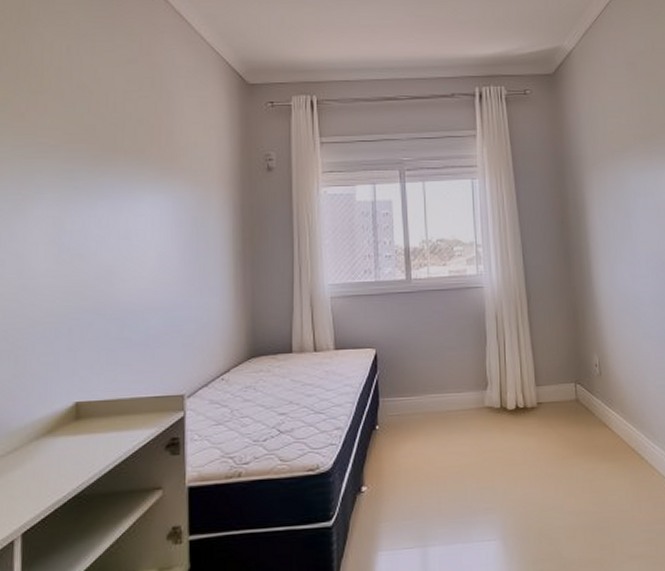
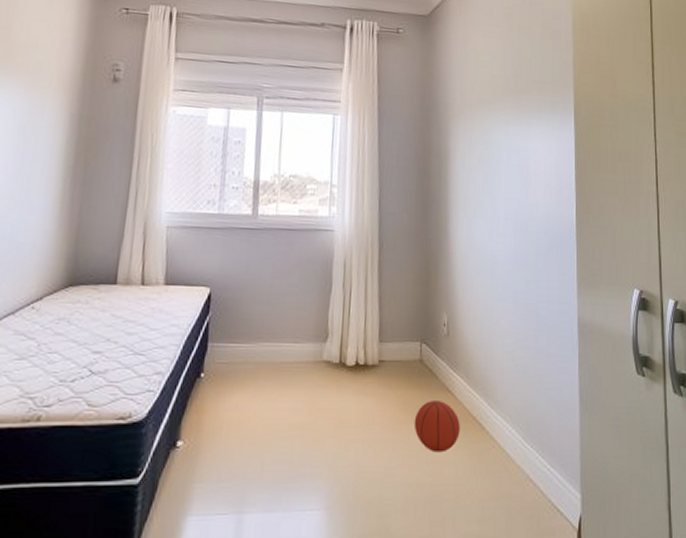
basketball: none [575,435,620,483] -> present [414,401,460,453]

